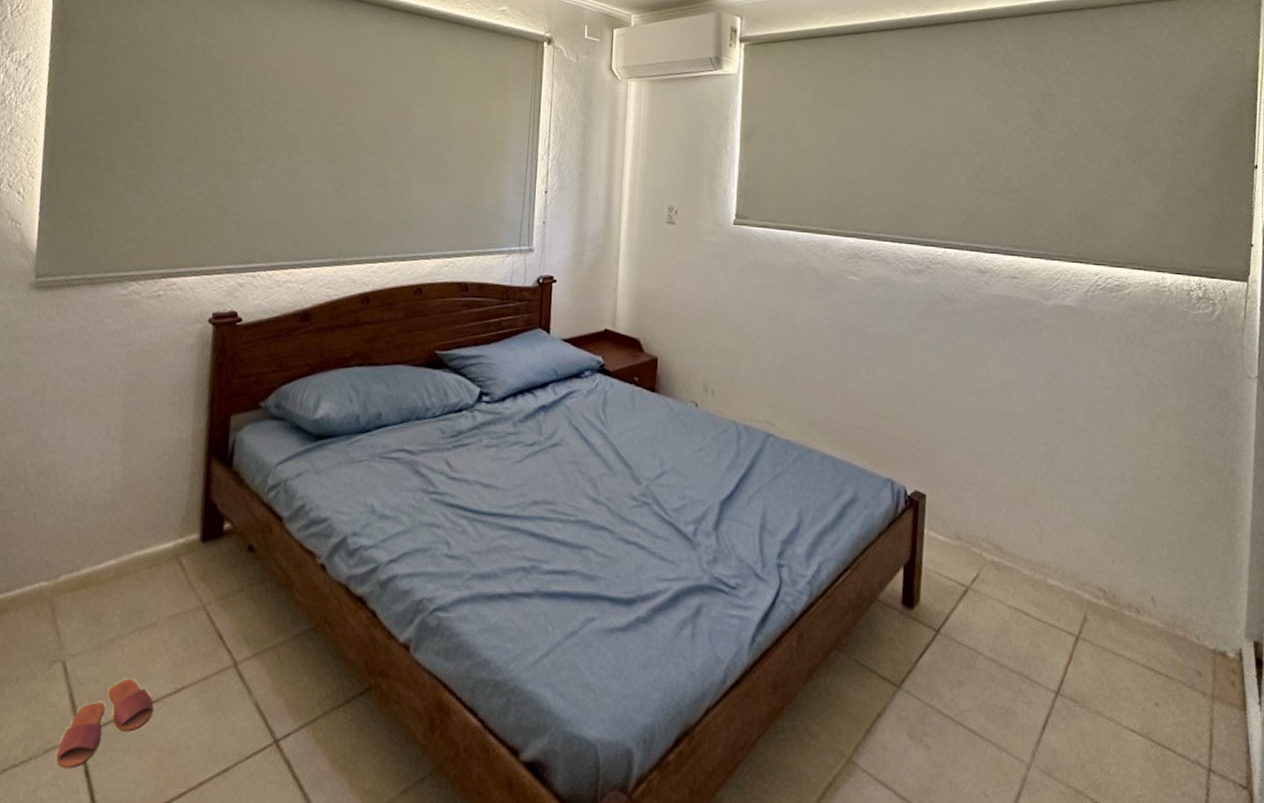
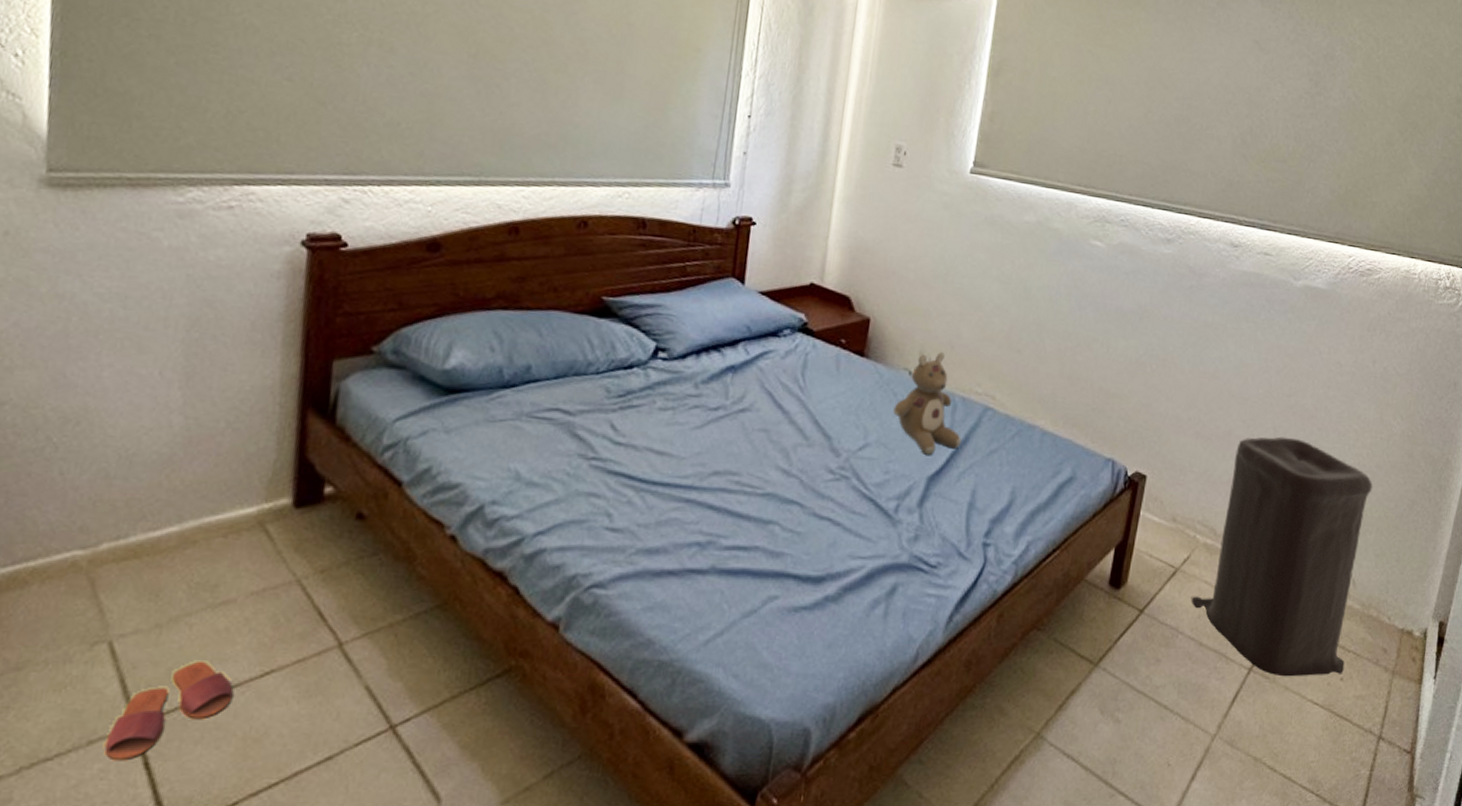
stuffed bear: none [685,385,748,480] -> present [893,352,961,455]
laundry basket: none [986,452,1158,701] -> present [1191,436,1373,677]

